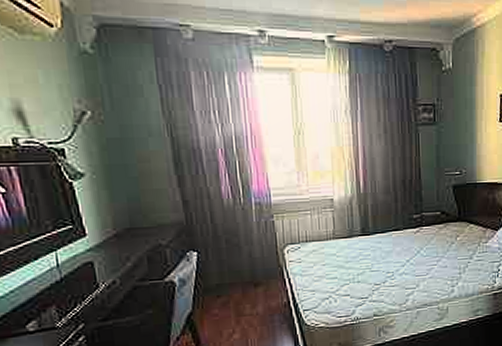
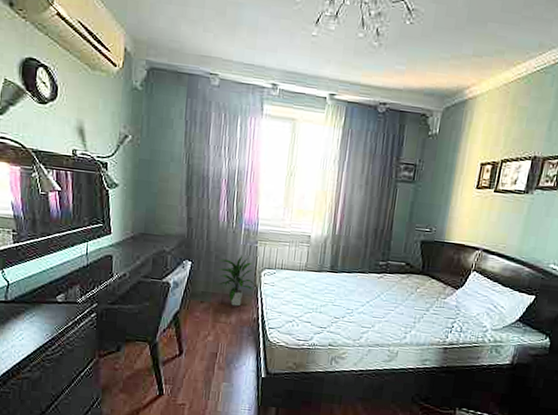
indoor plant: none [231,233,279,294] -> present [218,255,255,307]

